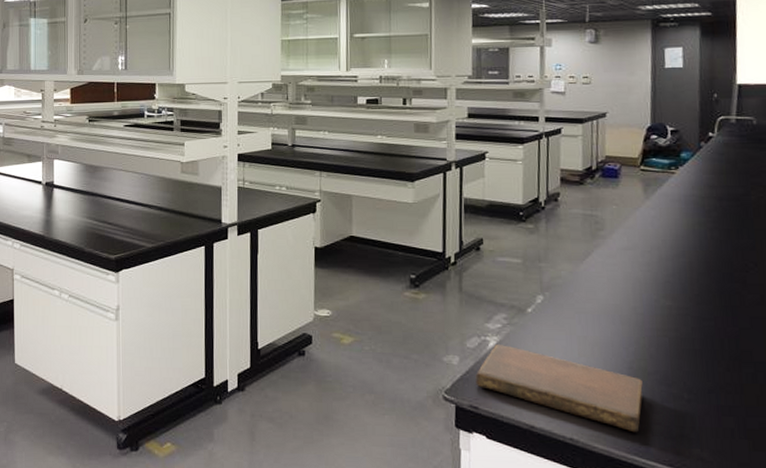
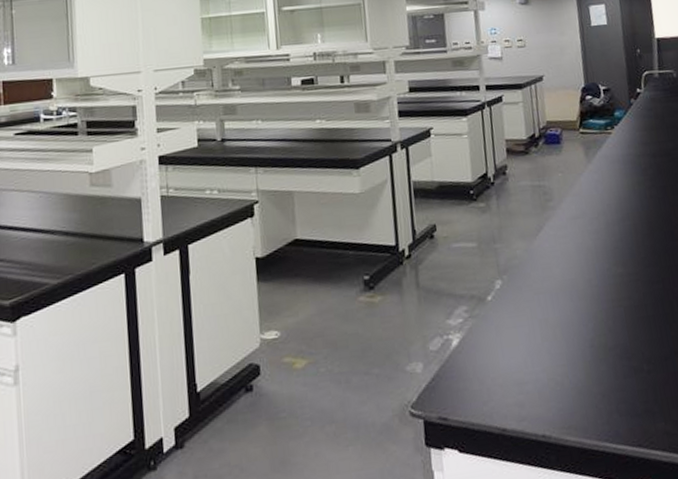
notebook: present [475,345,643,433] -> none [441,341,607,417]

